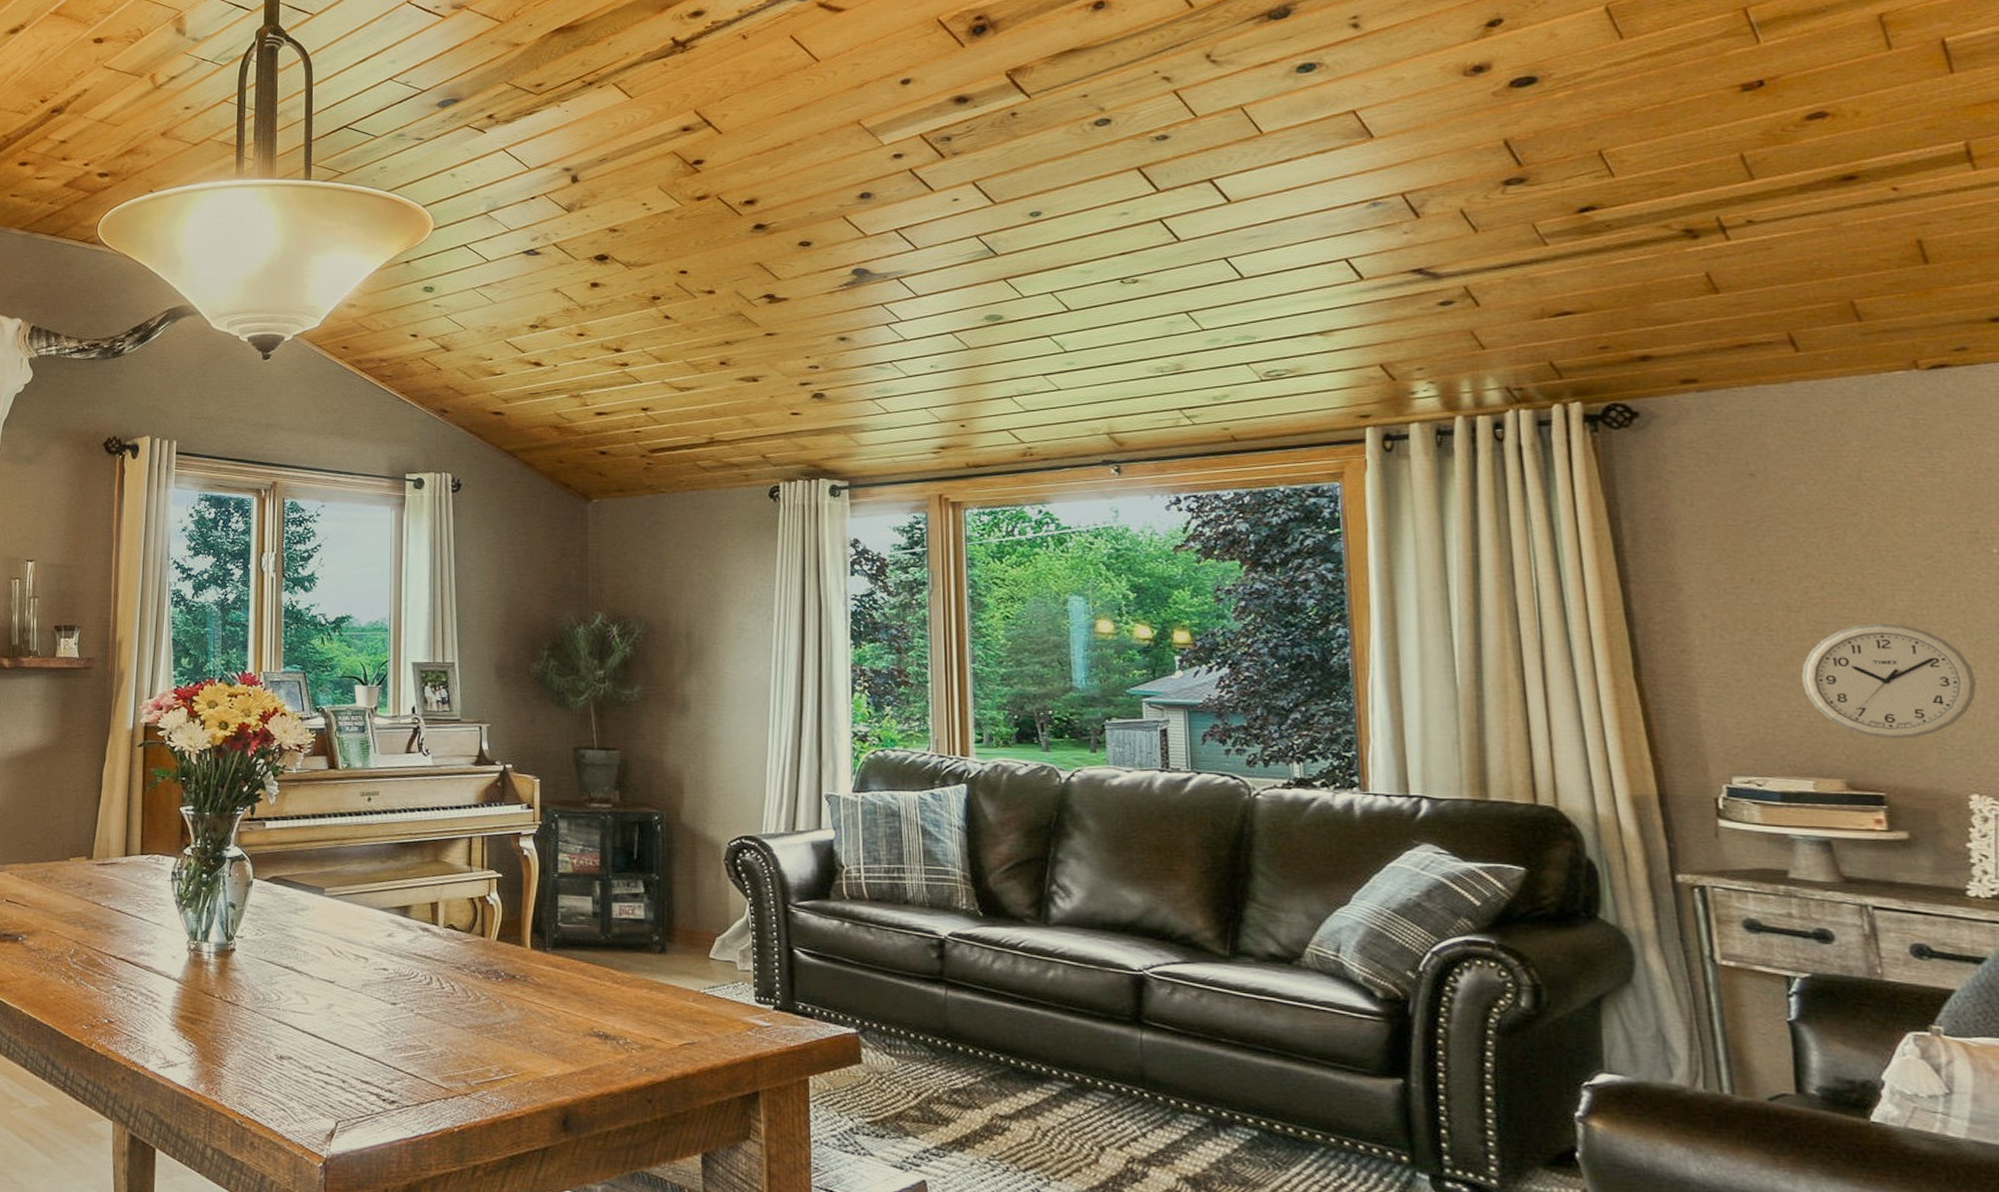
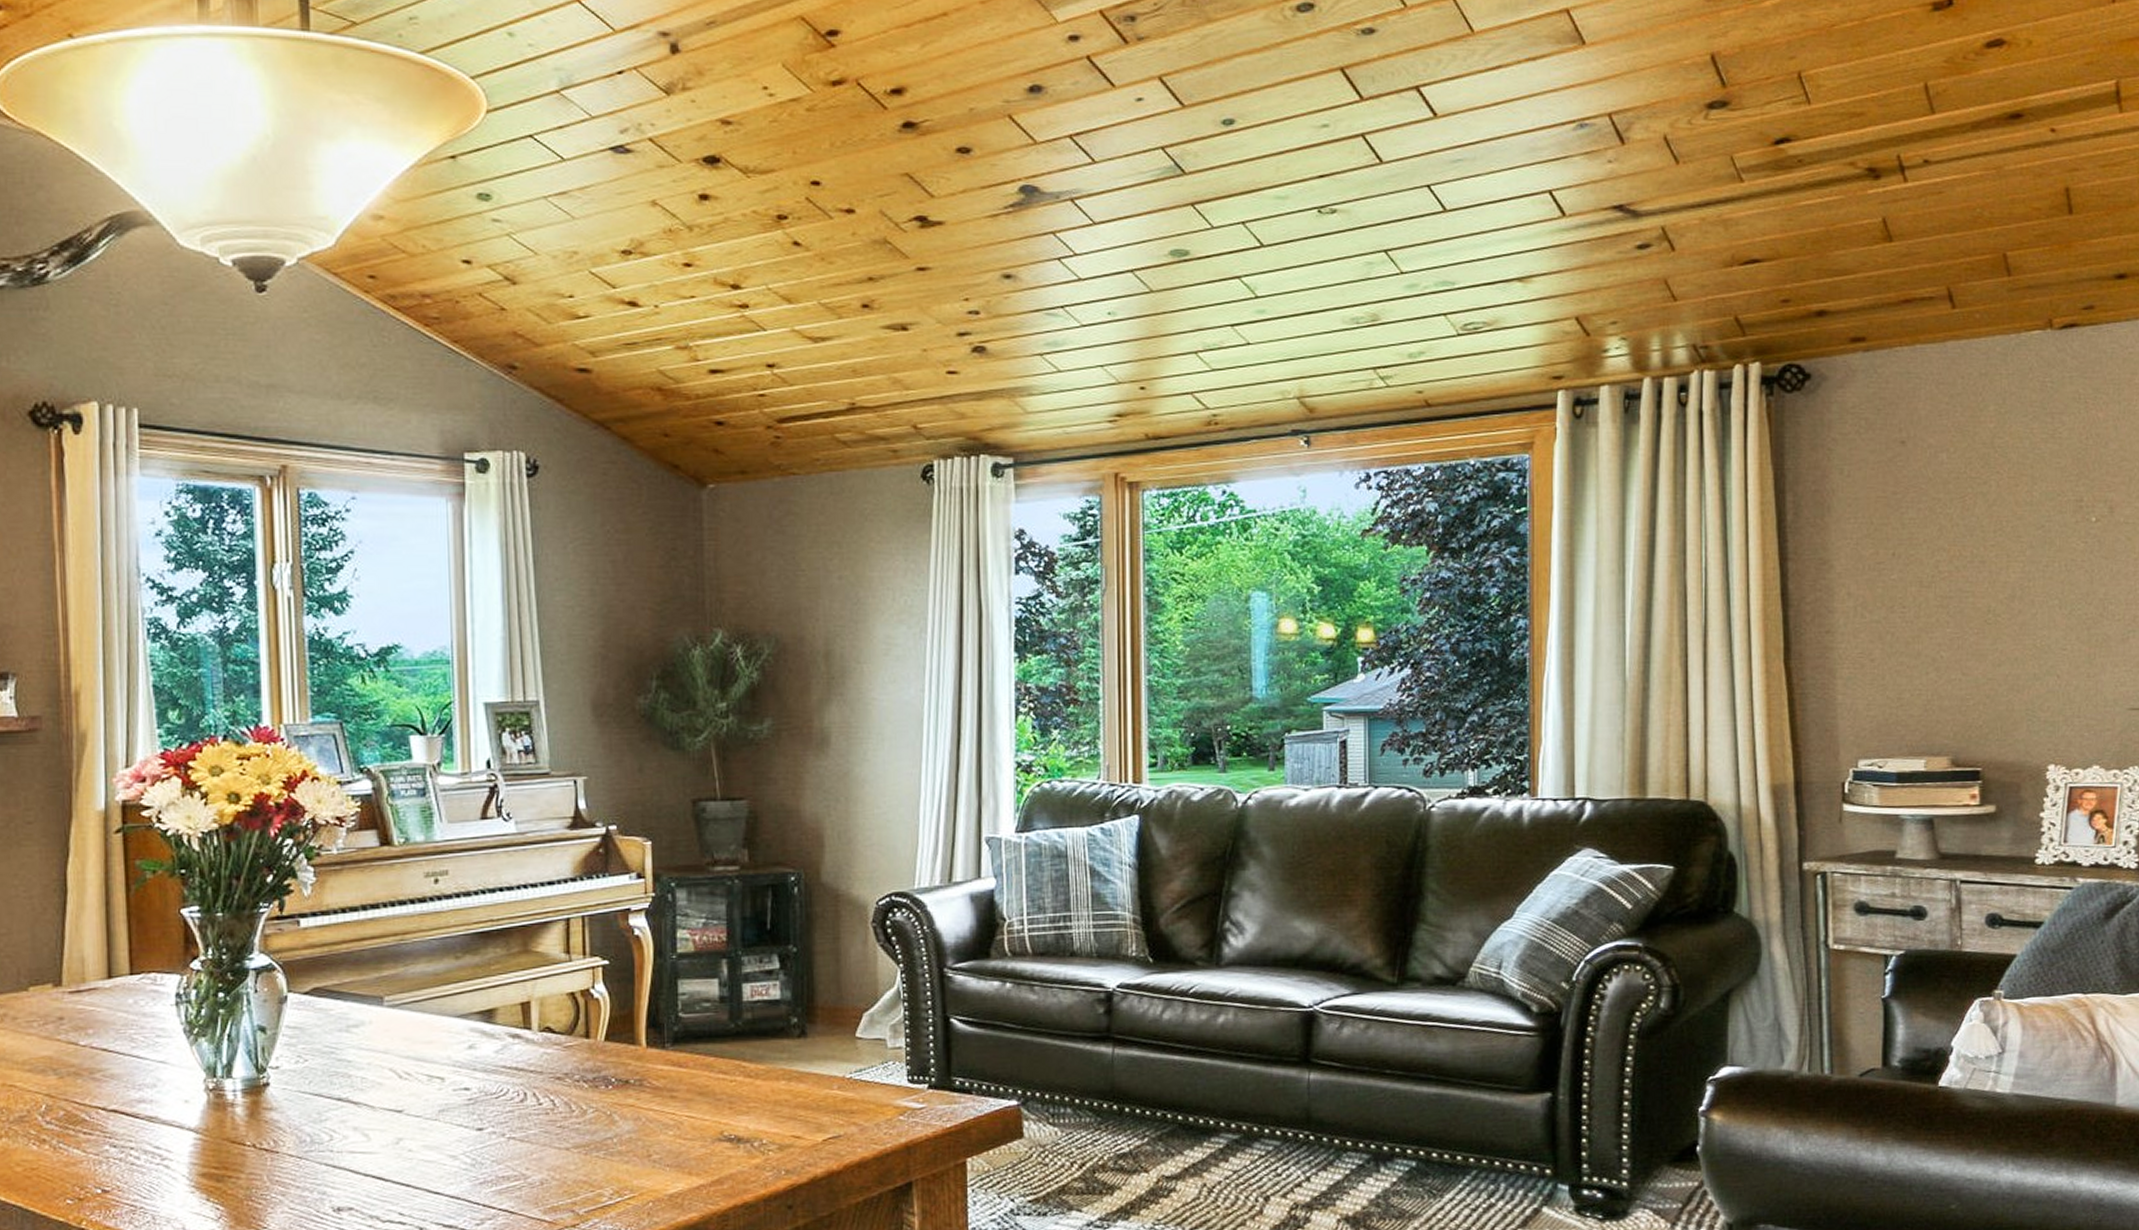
wall clock: present [1801,623,1976,739] -> none [1926,596,2064,714]

